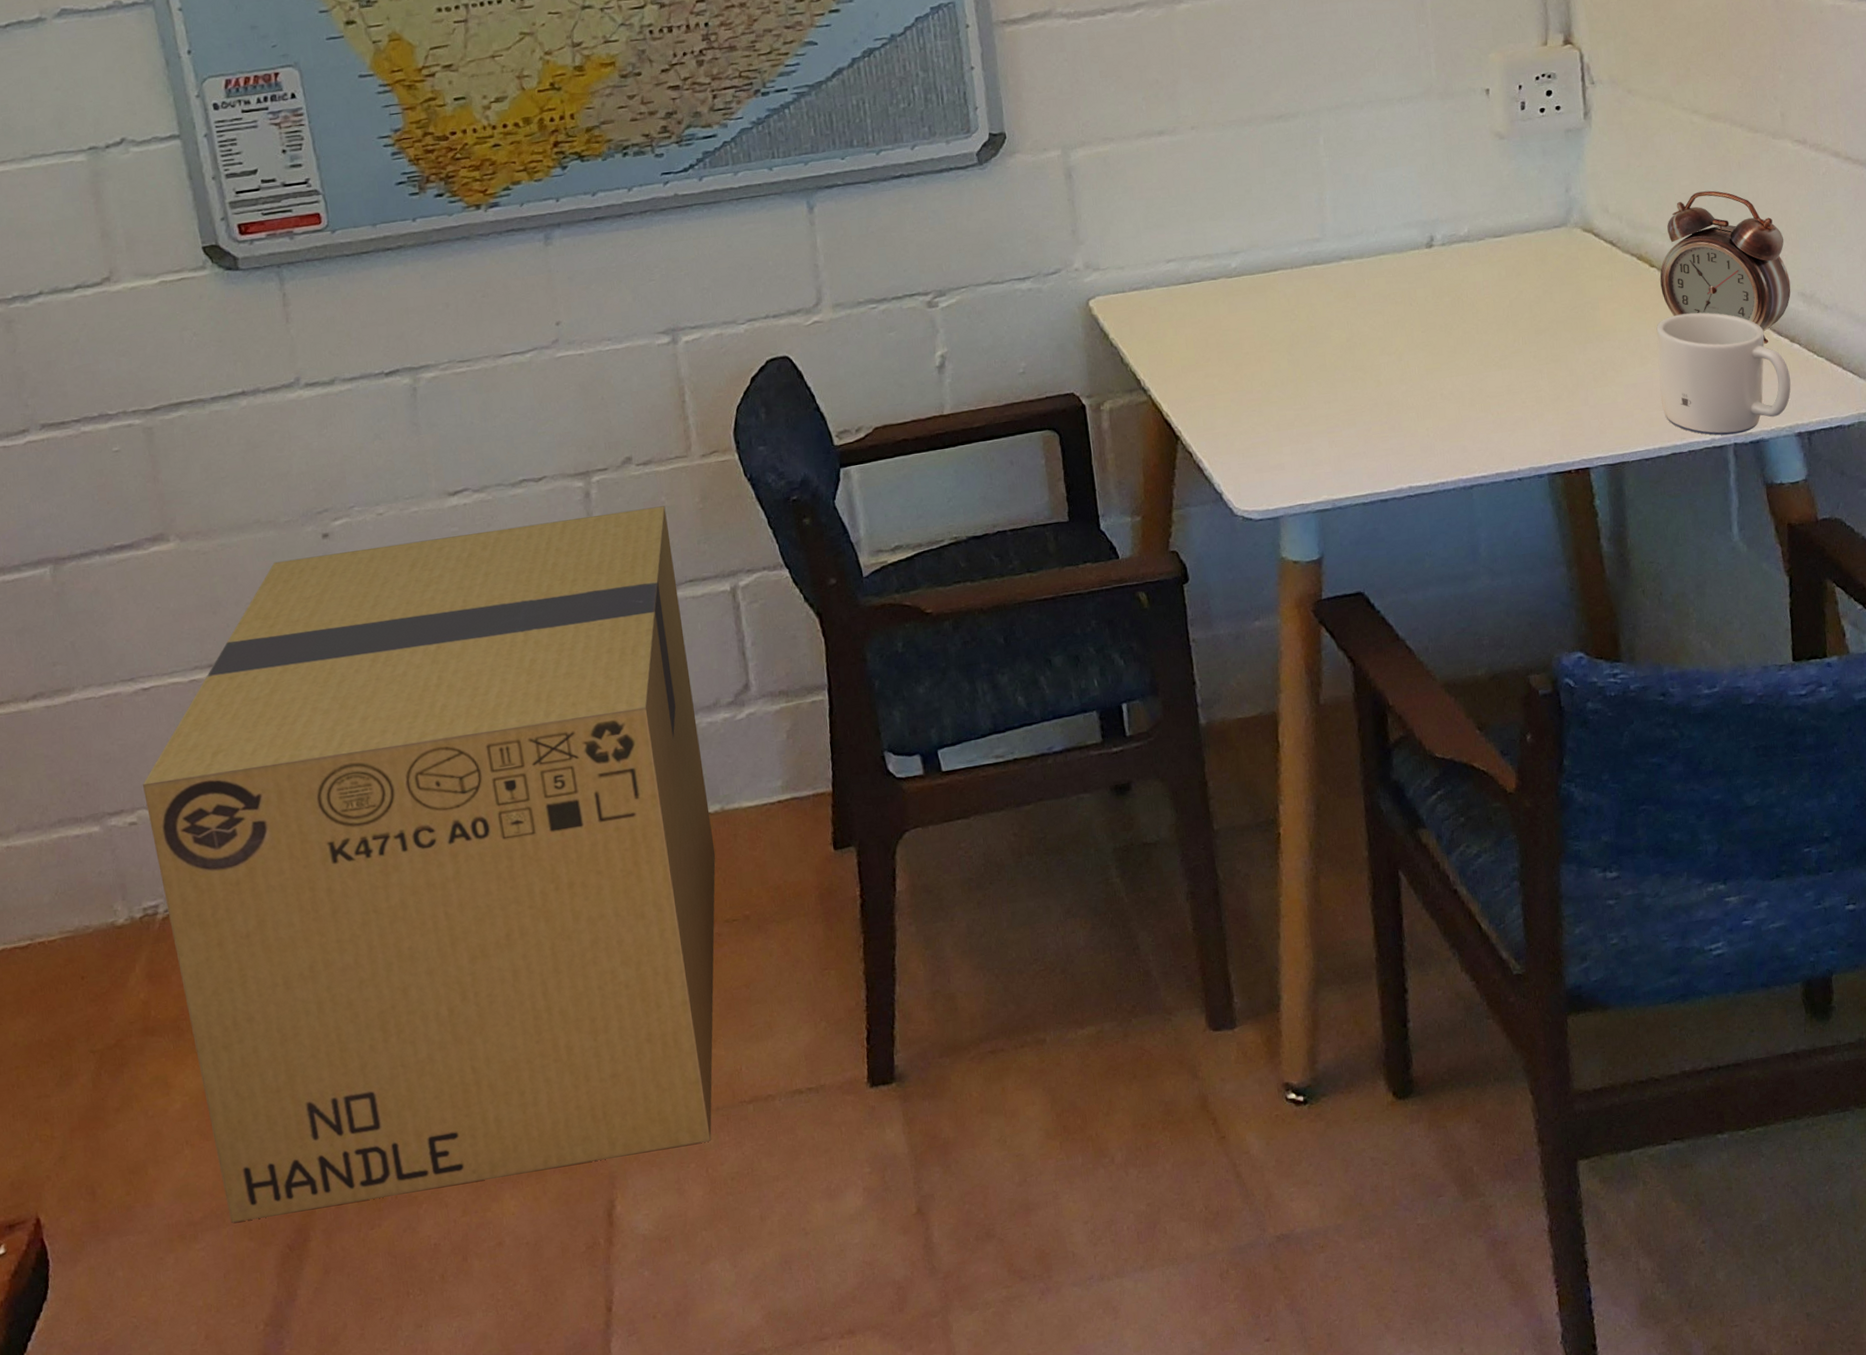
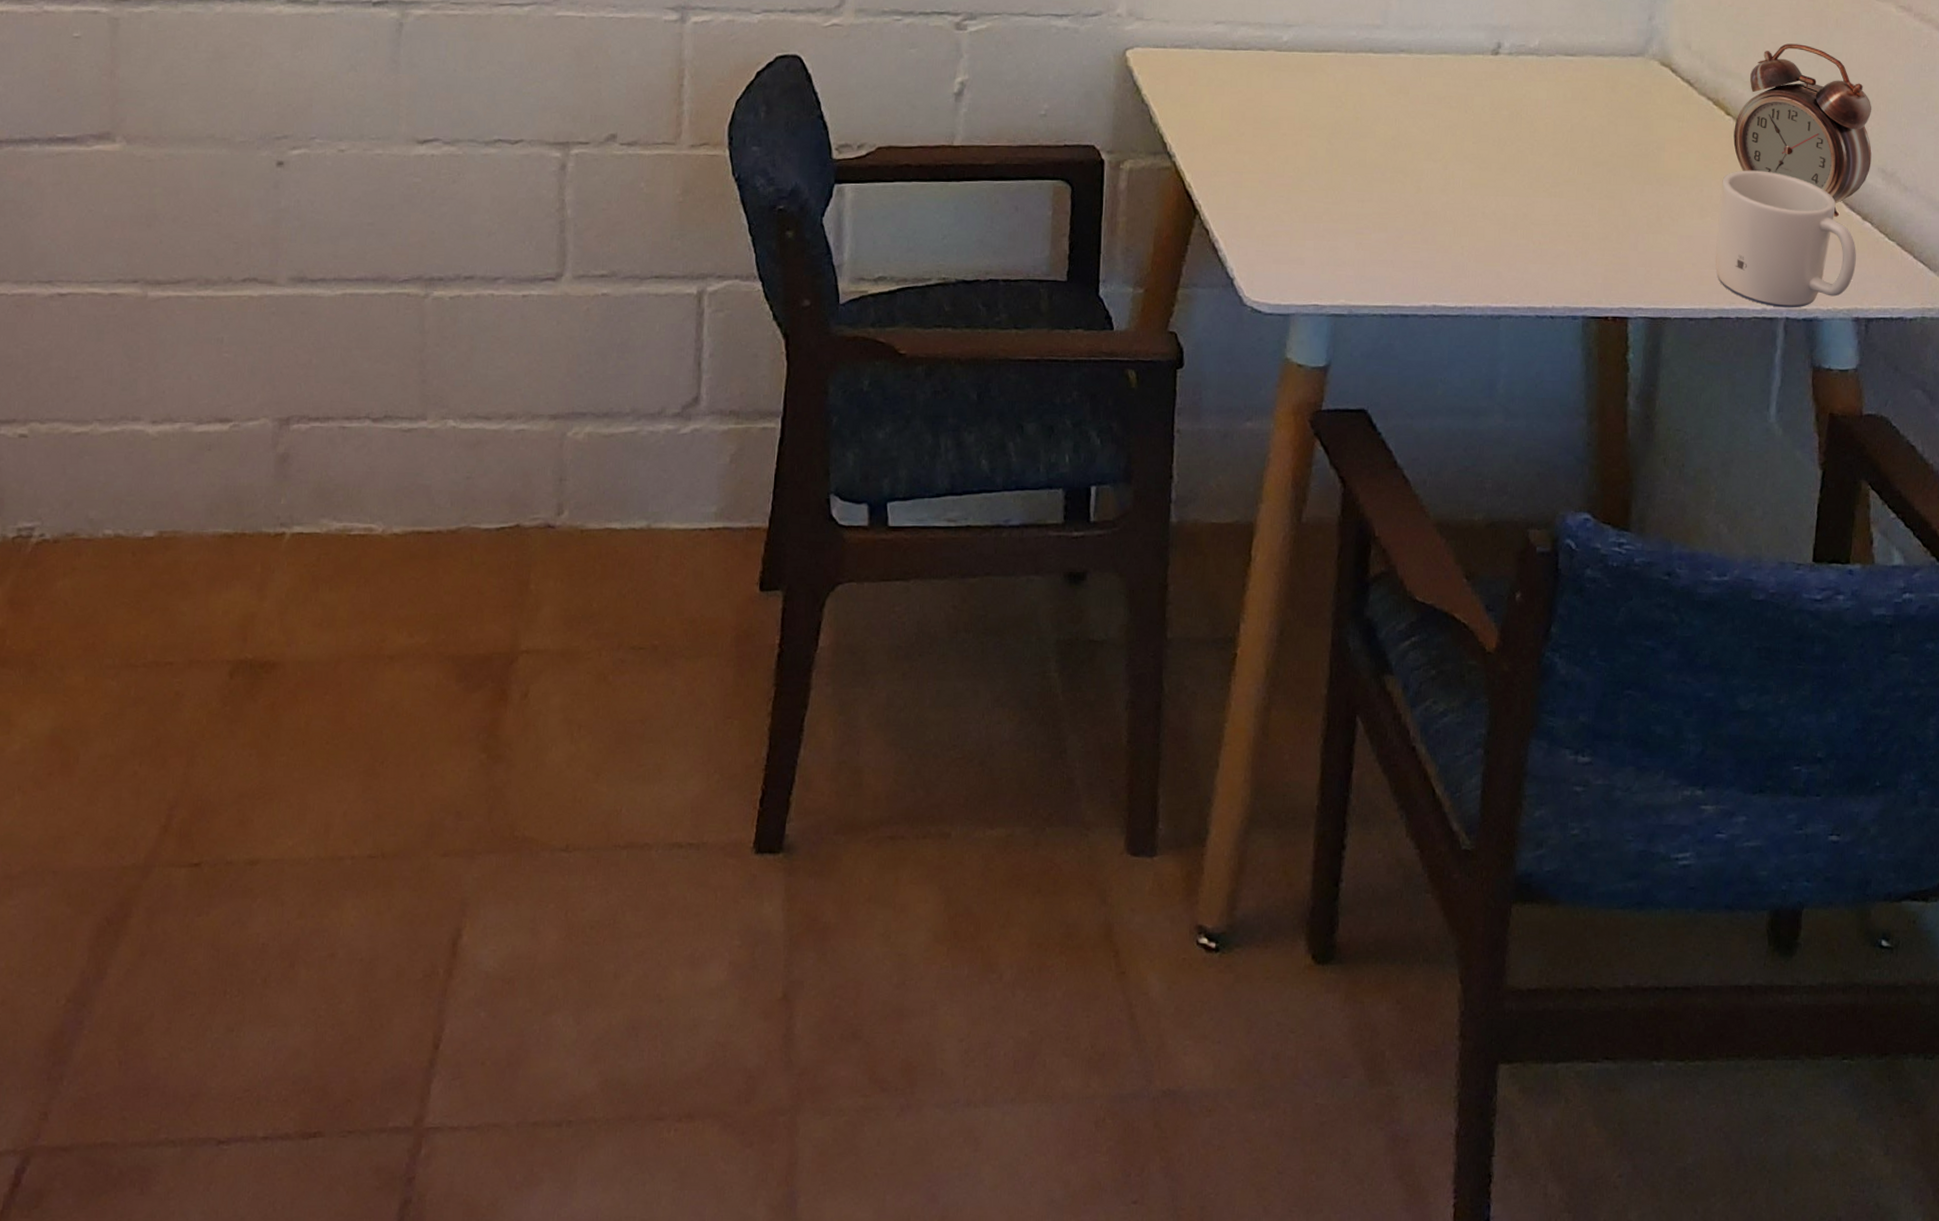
cardboard box: present [142,506,716,1223] -> none [40,182,643,884]

